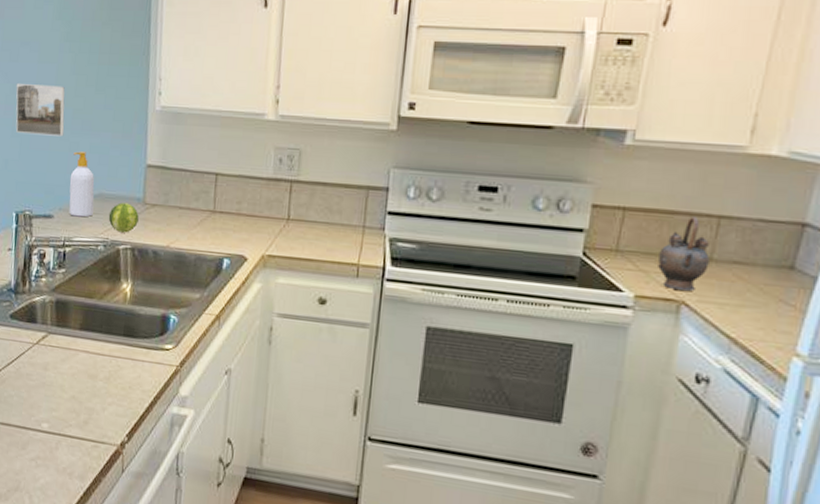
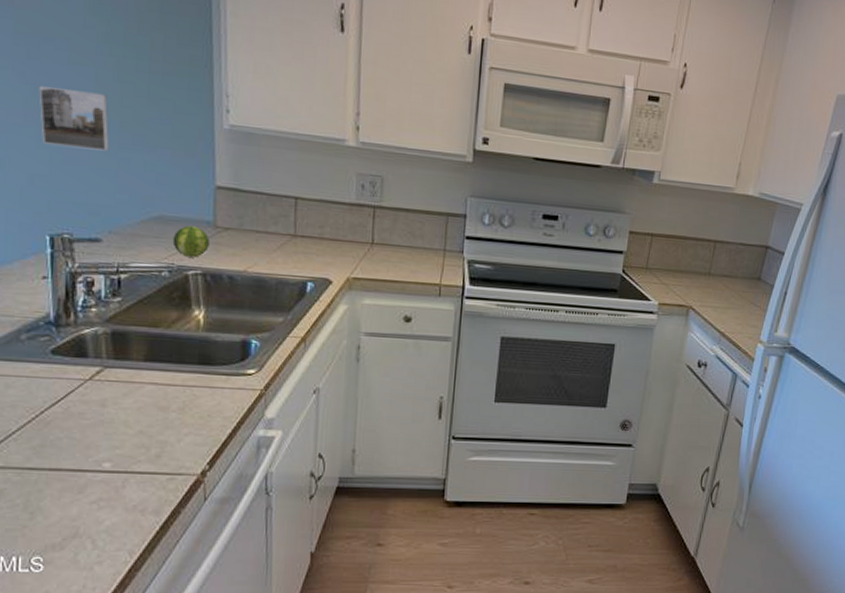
soap bottle: present [69,151,95,218] -> none [120,169,154,241]
teapot: present [656,216,710,292] -> none [673,241,709,299]

